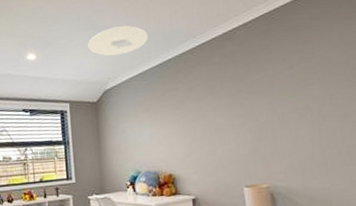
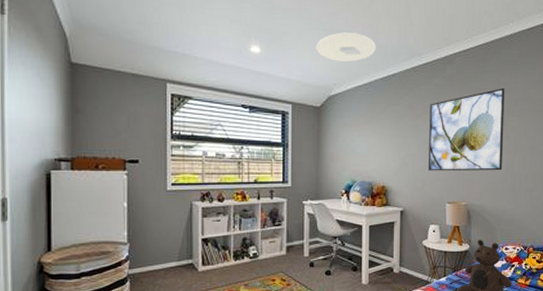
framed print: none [212,55,307,154] -> present [427,87,505,171]

